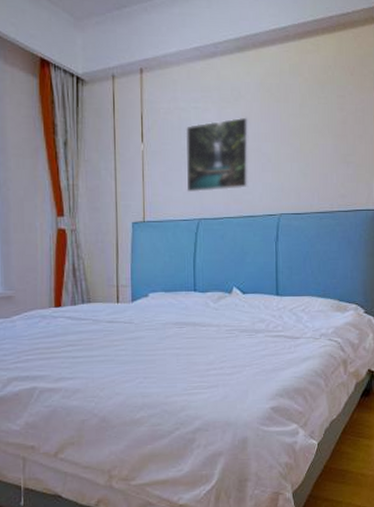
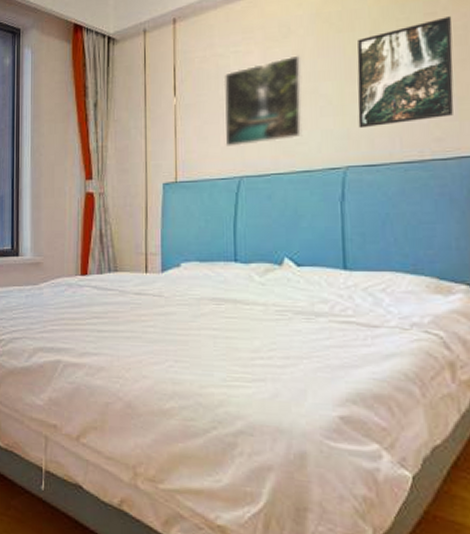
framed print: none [289,100,355,184] -> present [357,16,454,129]

